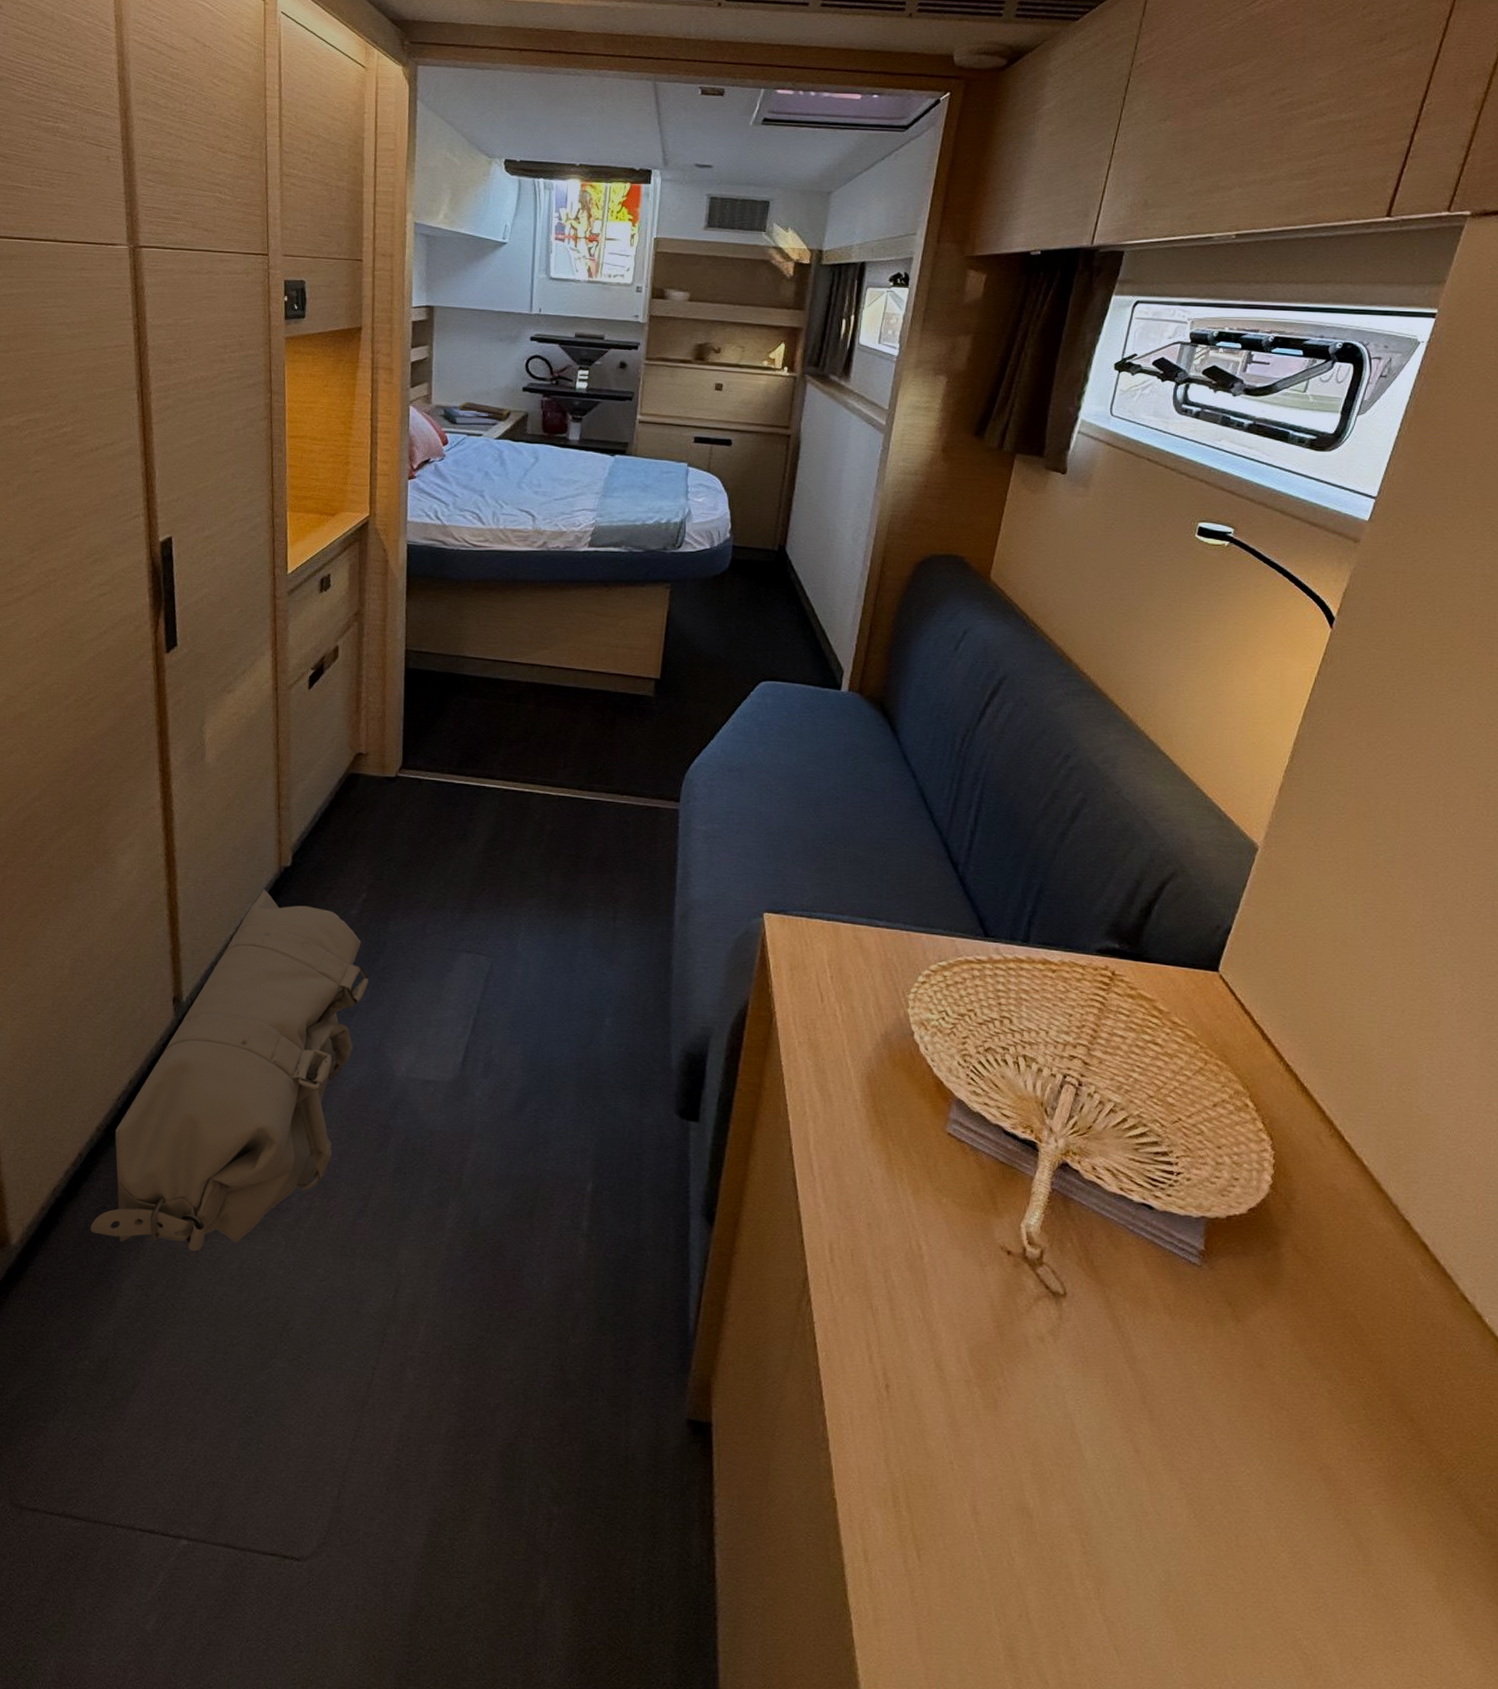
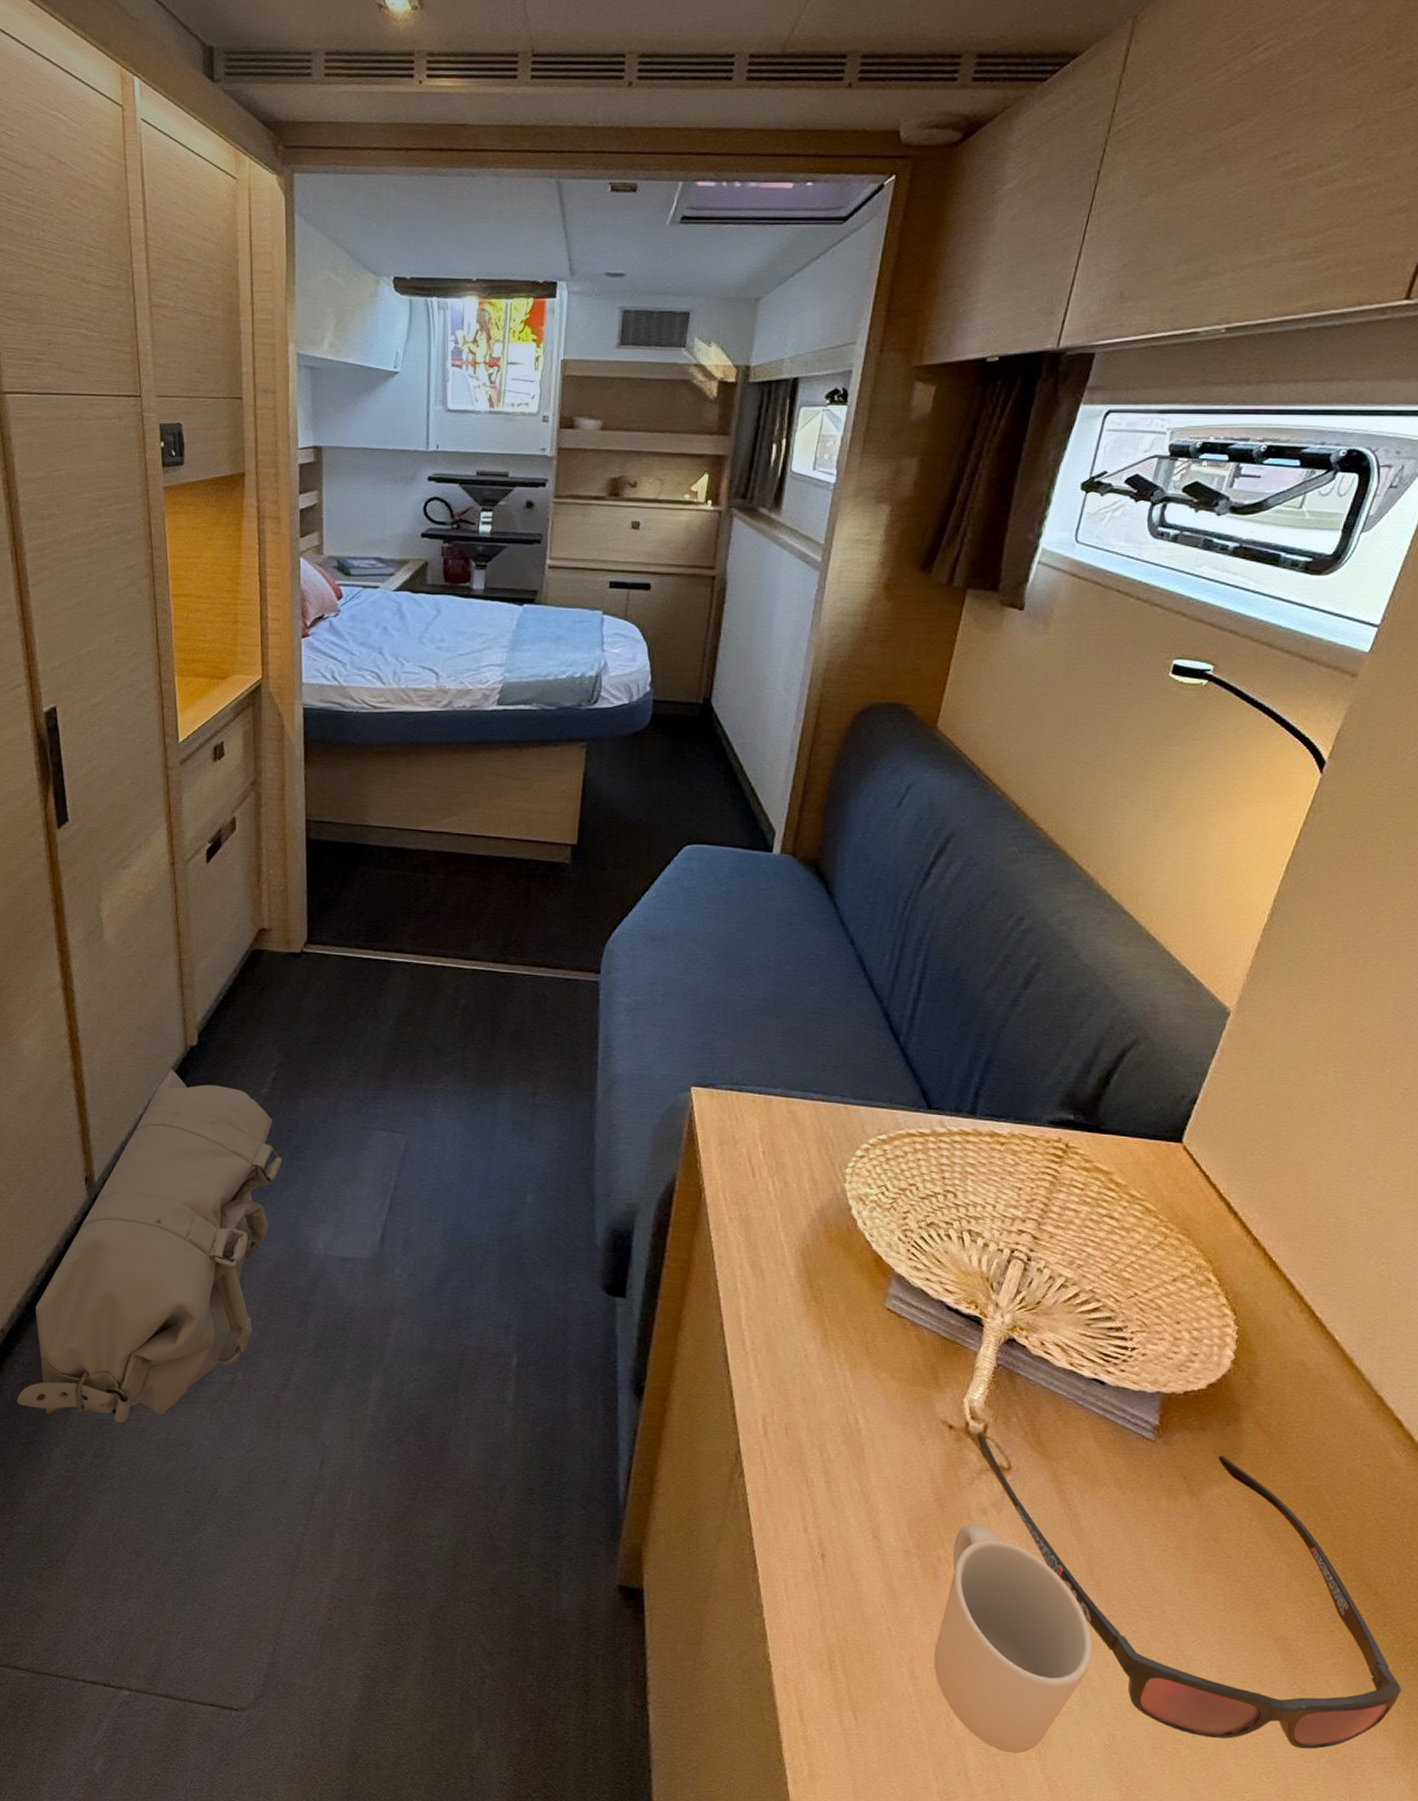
book: present [458,401,511,423] -> none [352,551,410,573]
mug: none [995,1352,1148,1593] -> present [934,1524,1093,1754]
sunglasses: none [1034,1257,1440,1583] -> present [977,1432,1402,1749]

